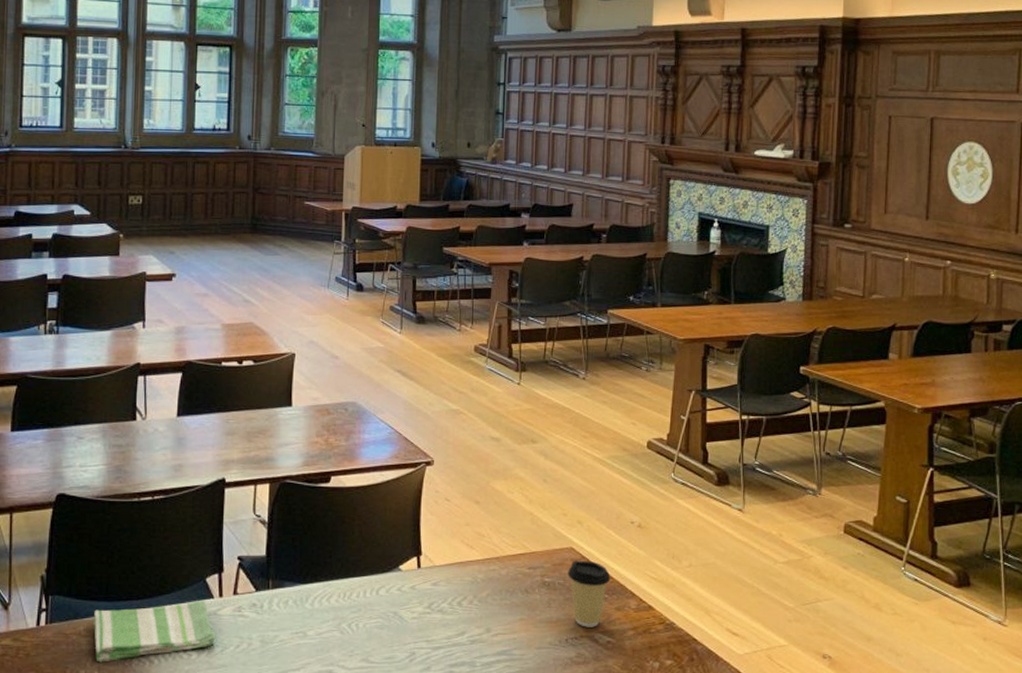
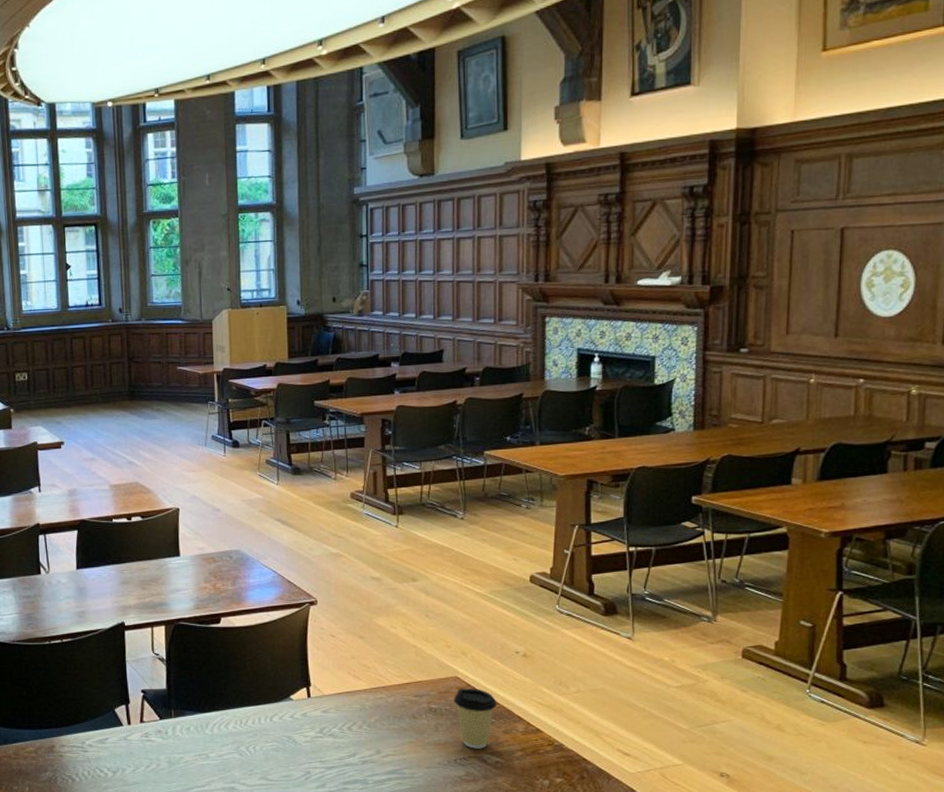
dish towel: present [93,601,216,662] -> none [20,728,128,780]

